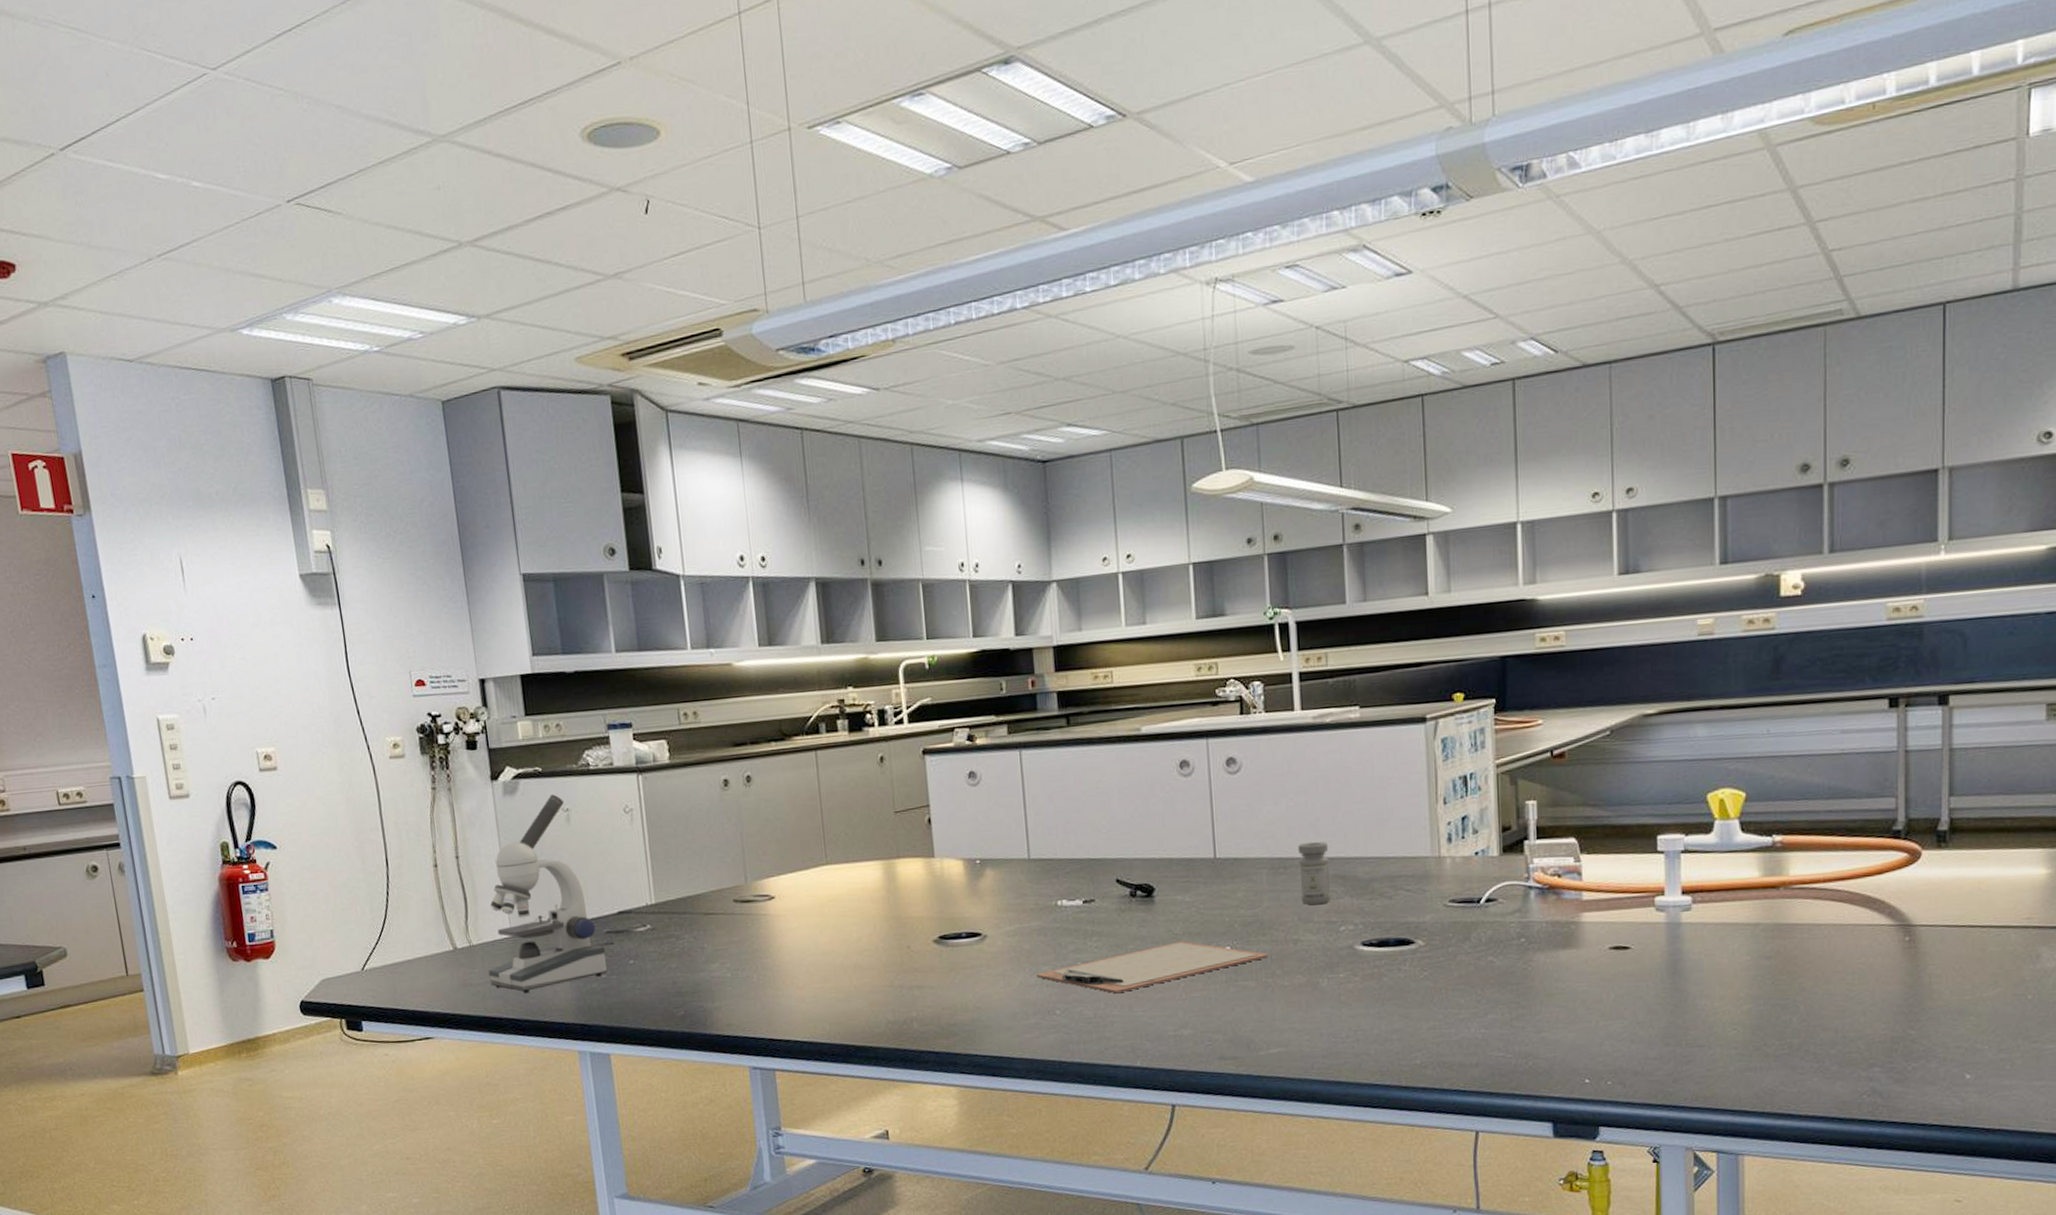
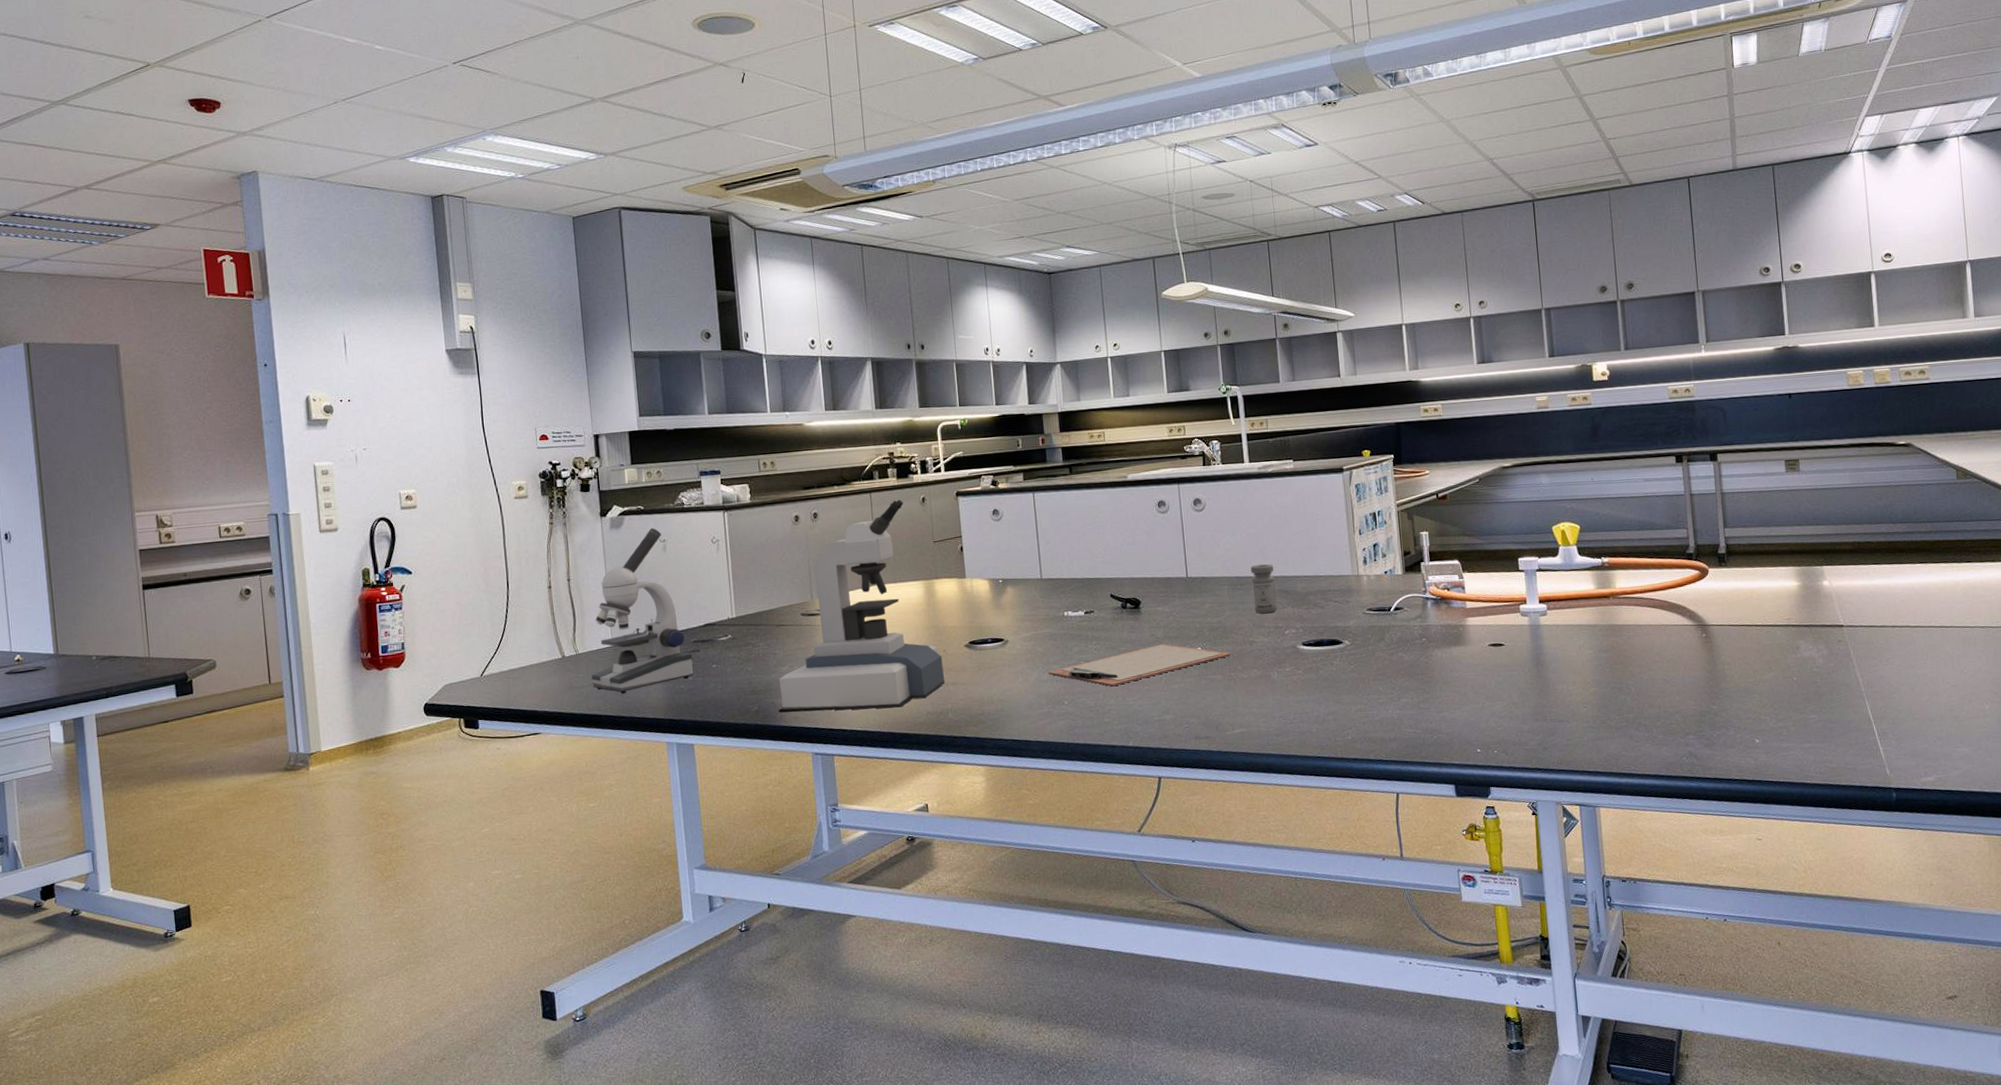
microscope: none [708,758,908,1019] -> present [778,499,945,713]

